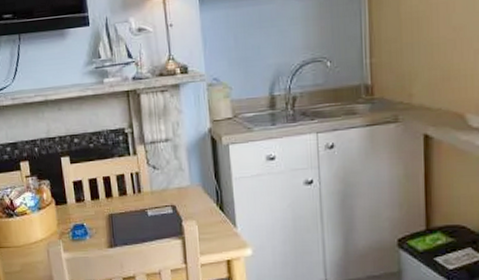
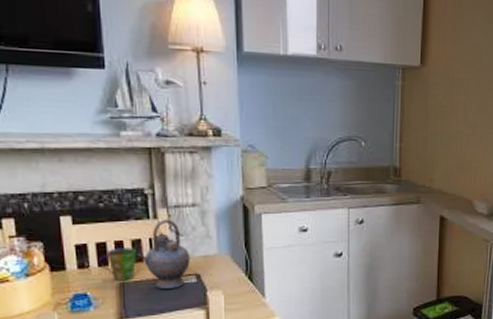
cup: none [90,182,121,213] -> present [97,248,137,281]
teapot: none [121,154,166,219] -> present [137,219,190,289]

